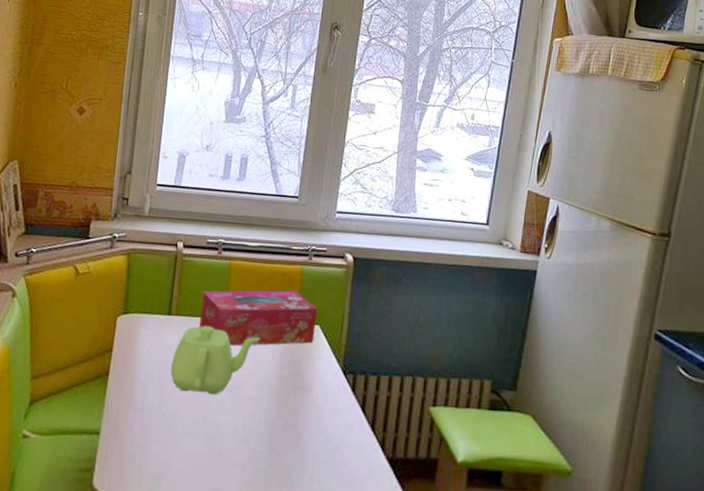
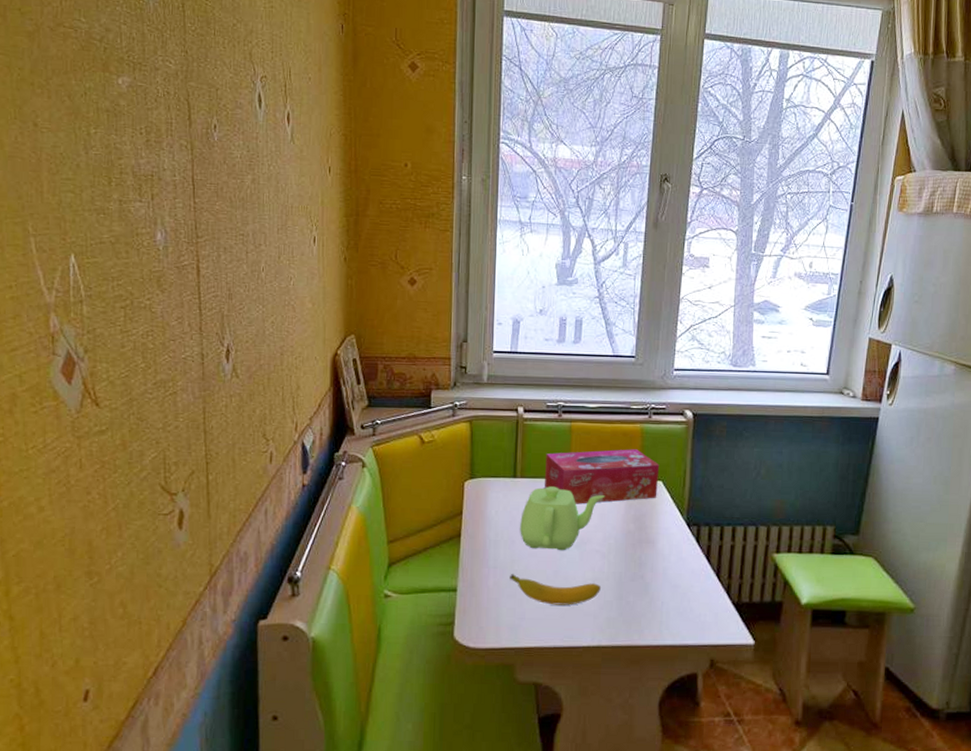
banana: none [156,418,251,454] -> present [510,574,601,605]

